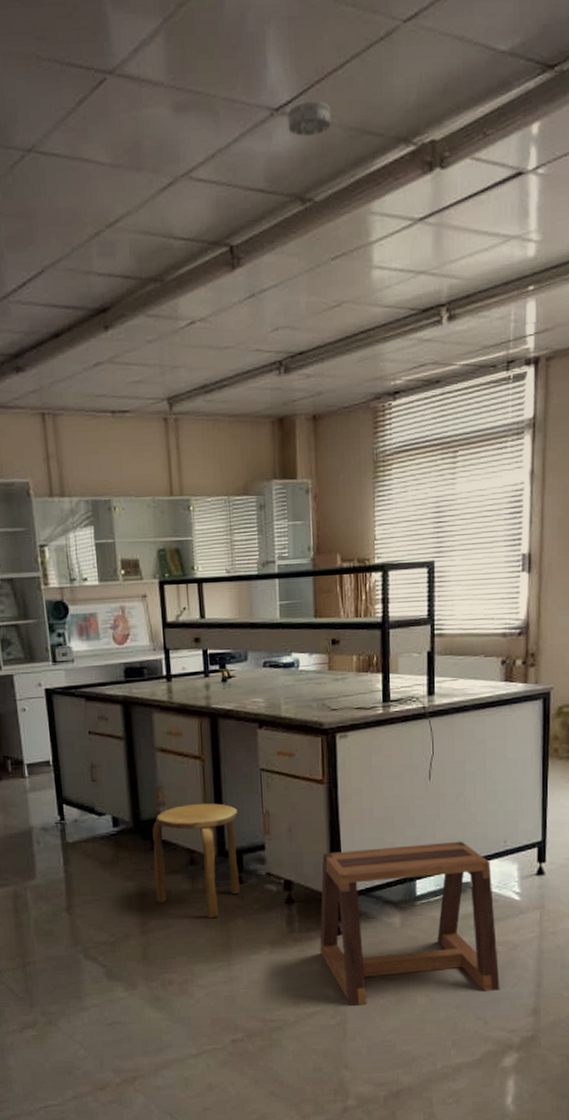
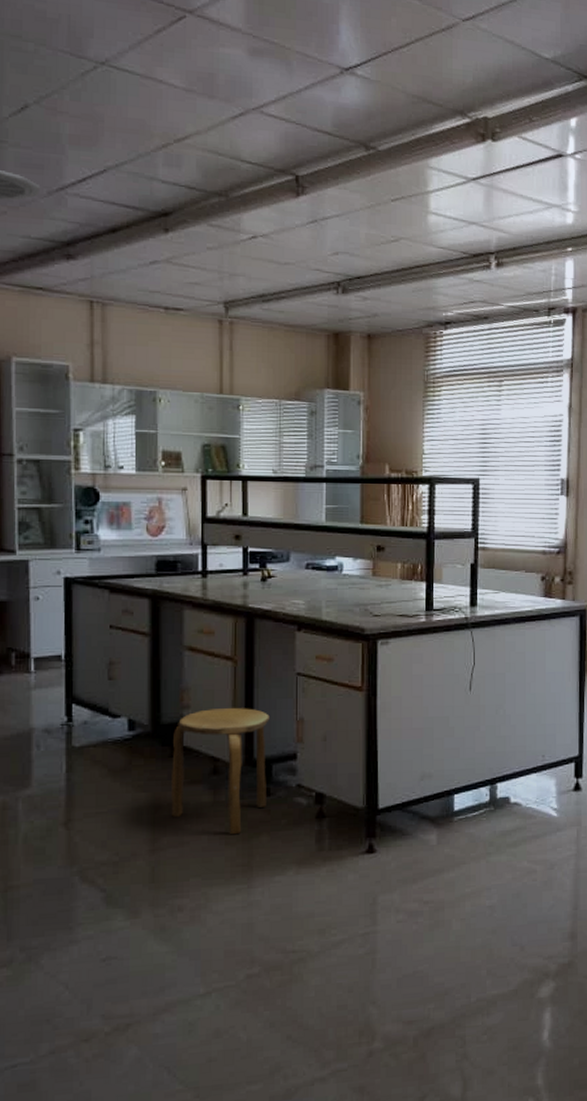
smoke detector: present [287,100,332,136] -> none [356,67,396,96]
stool: present [319,841,500,1006] -> none [351,754,537,933]

